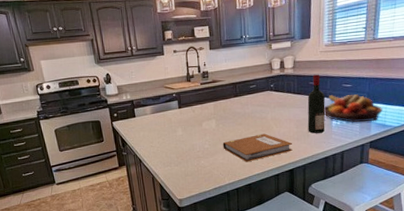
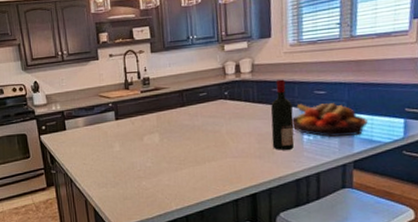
notebook: present [222,133,293,162] -> none [168,150,254,185]

